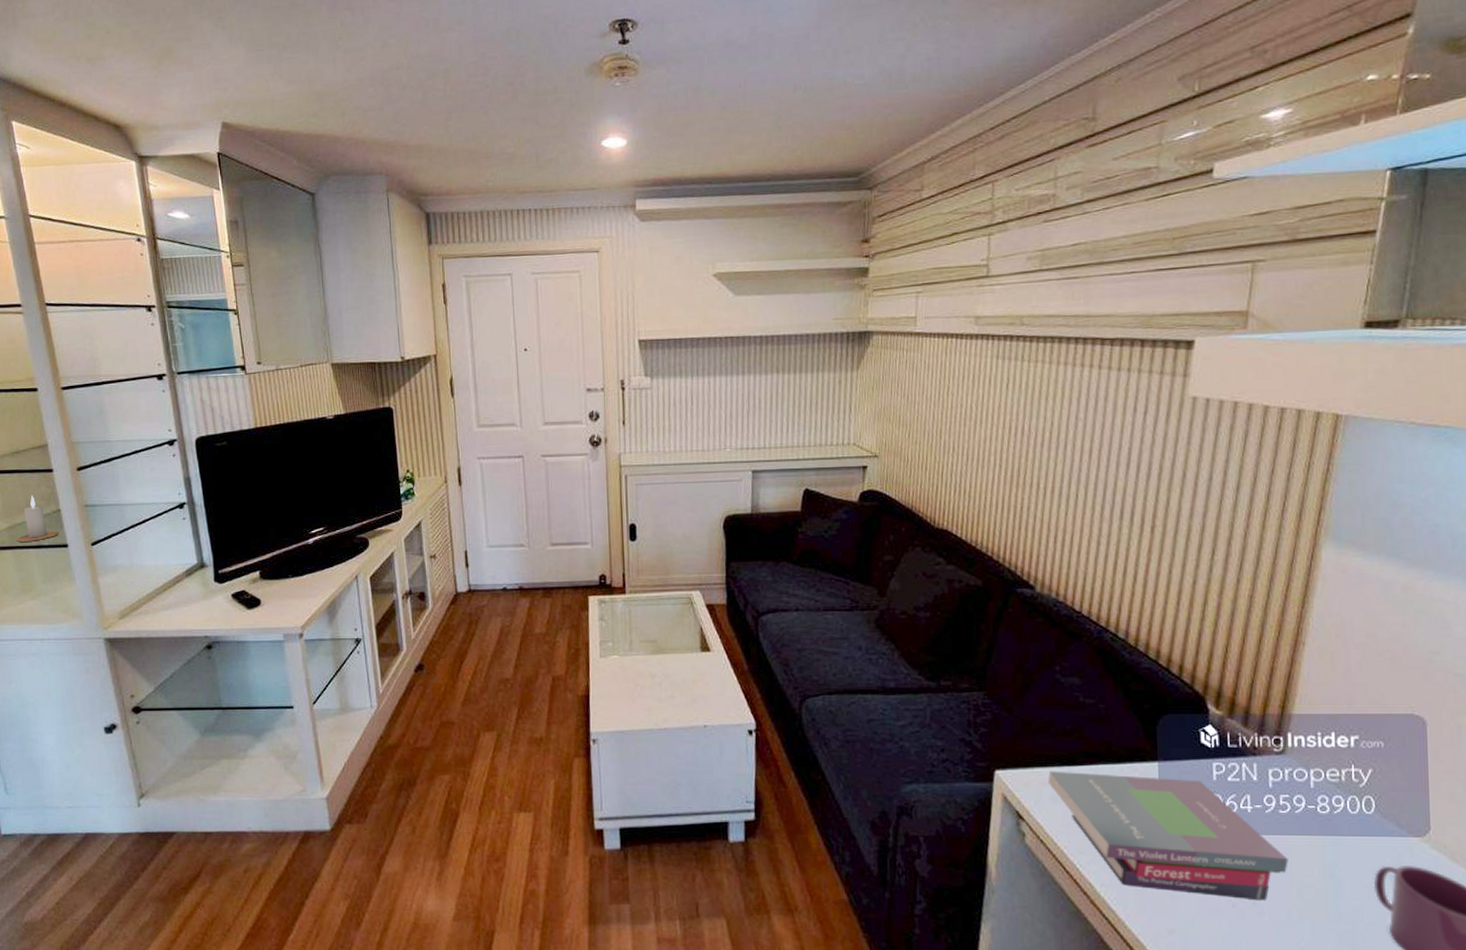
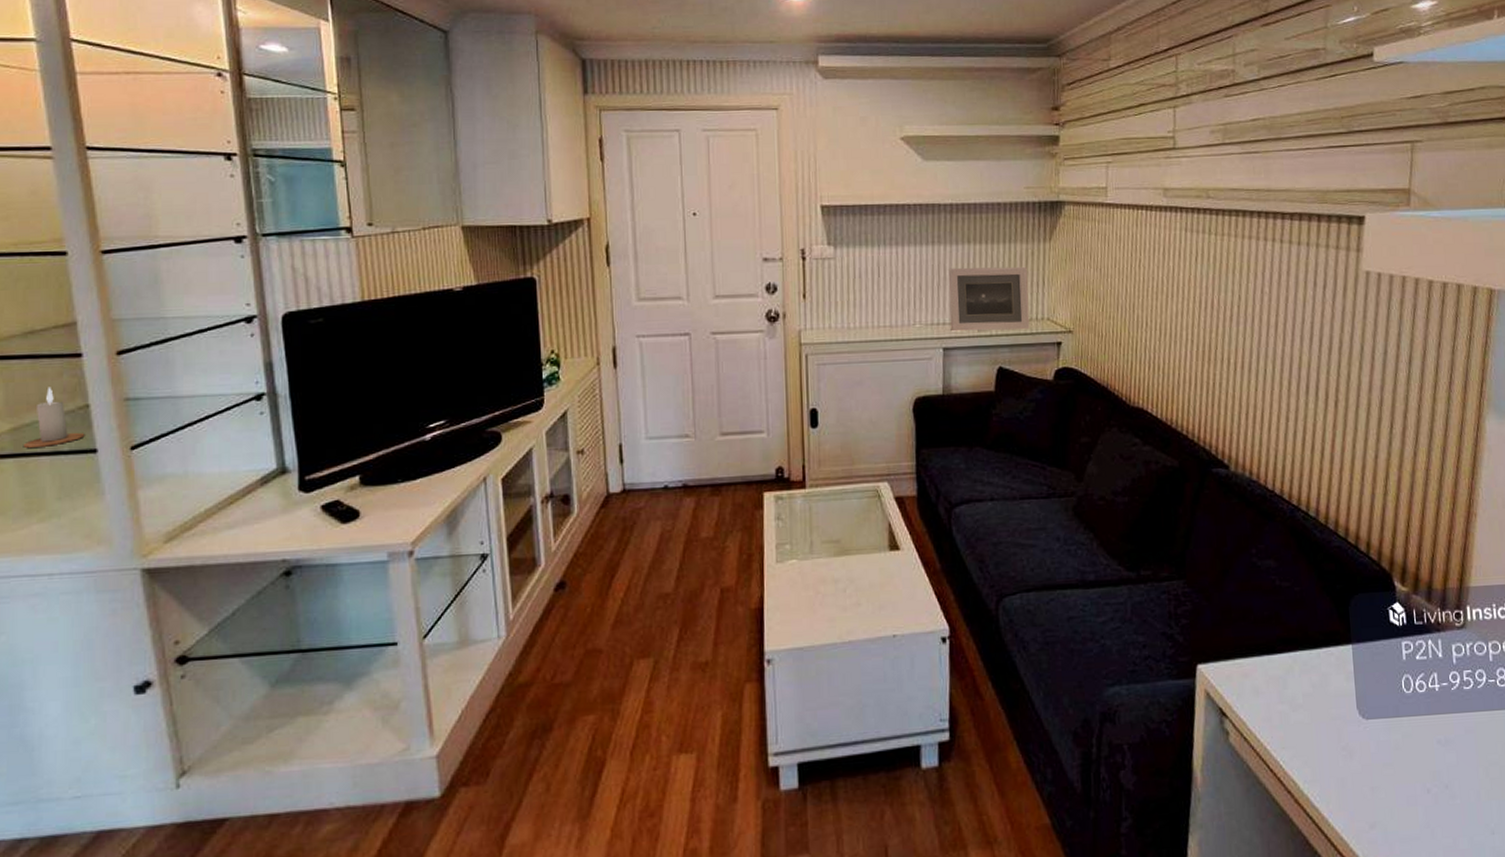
picture frame: none [758,394,836,456] -> present [949,266,1030,332]
books: present [1048,771,1288,901] -> none [1249,661,1475,784]

